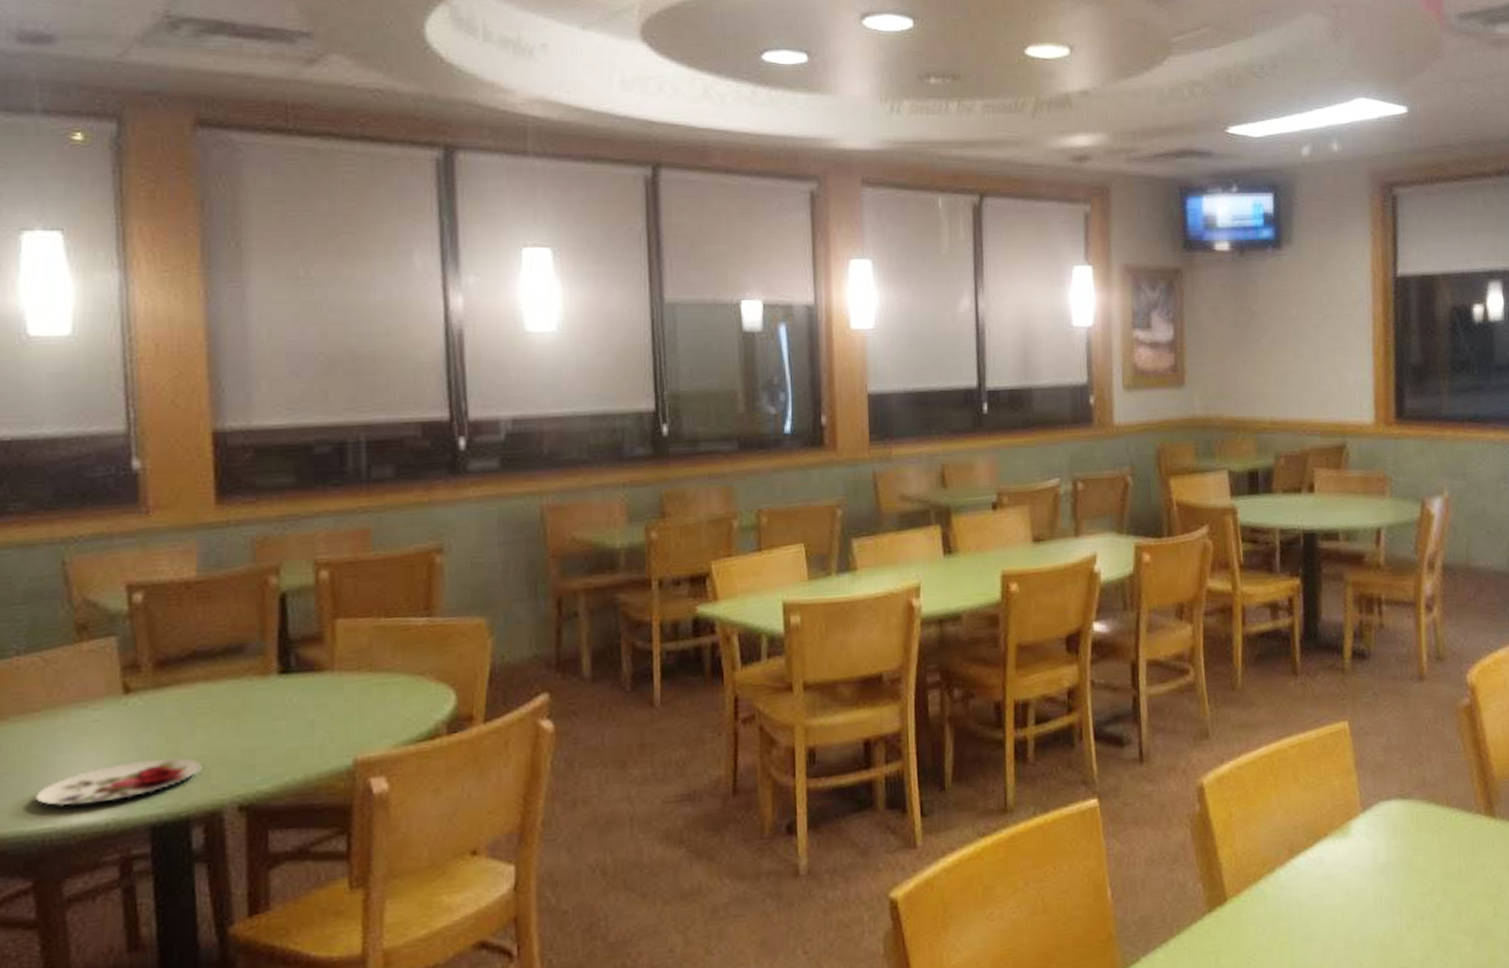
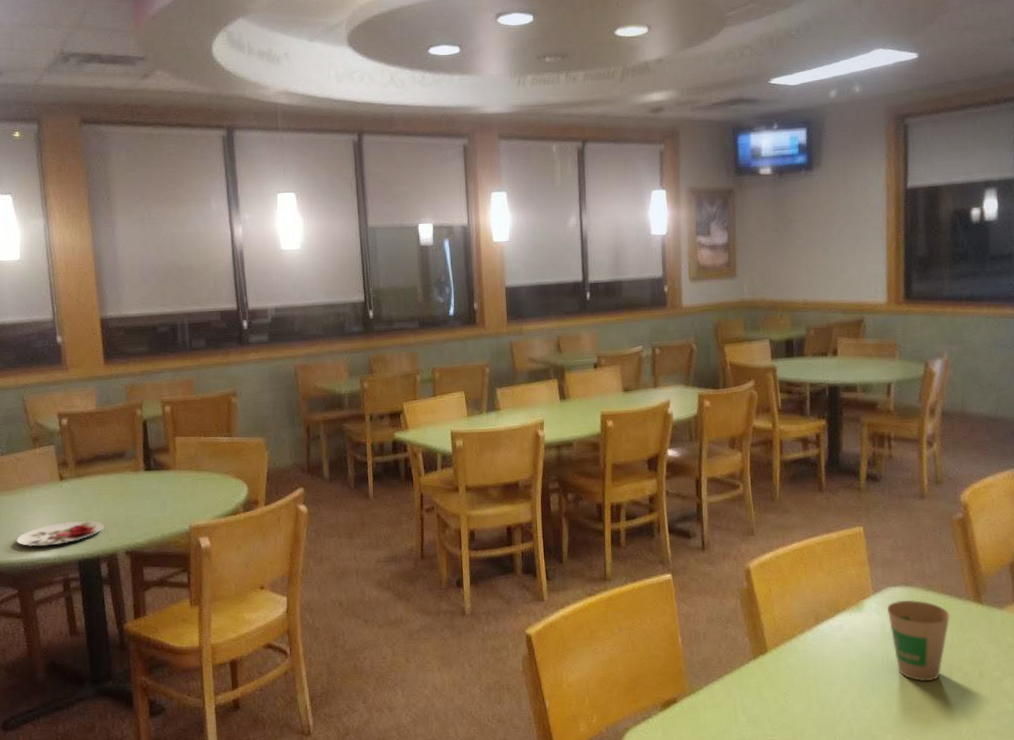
paper cup: none [1380,817,1458,928] -> present [887,599,951,682]

